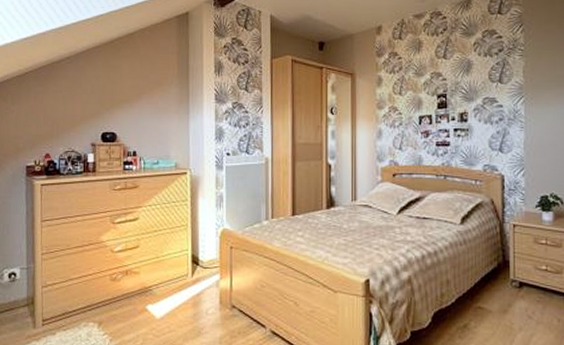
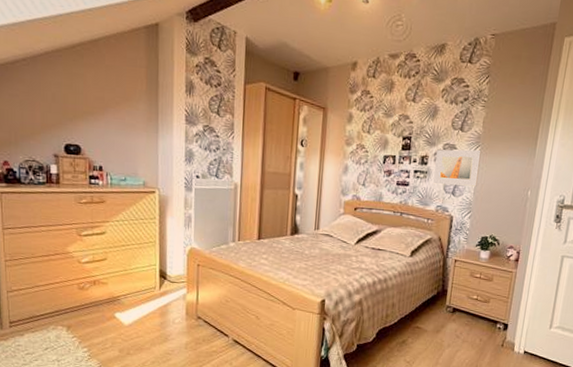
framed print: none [476,102,526,142] -> present [433,149,482,187]

